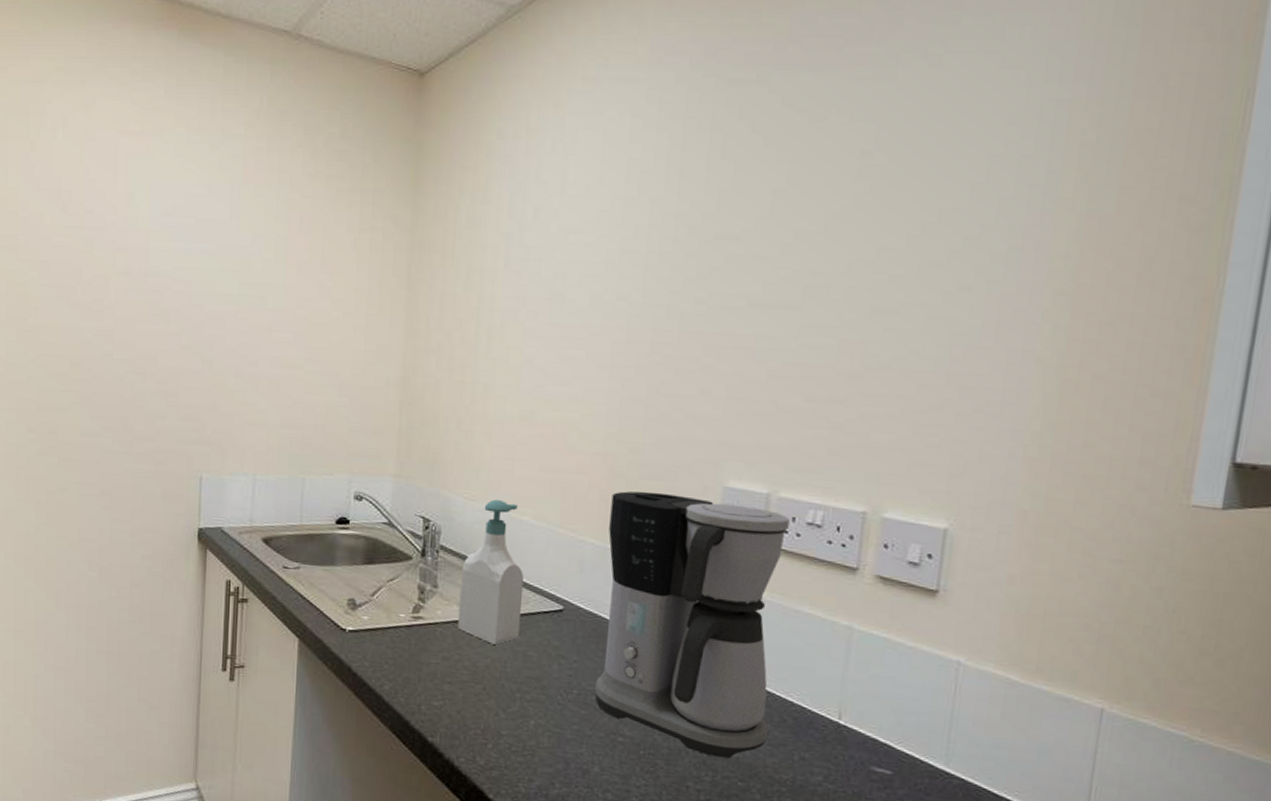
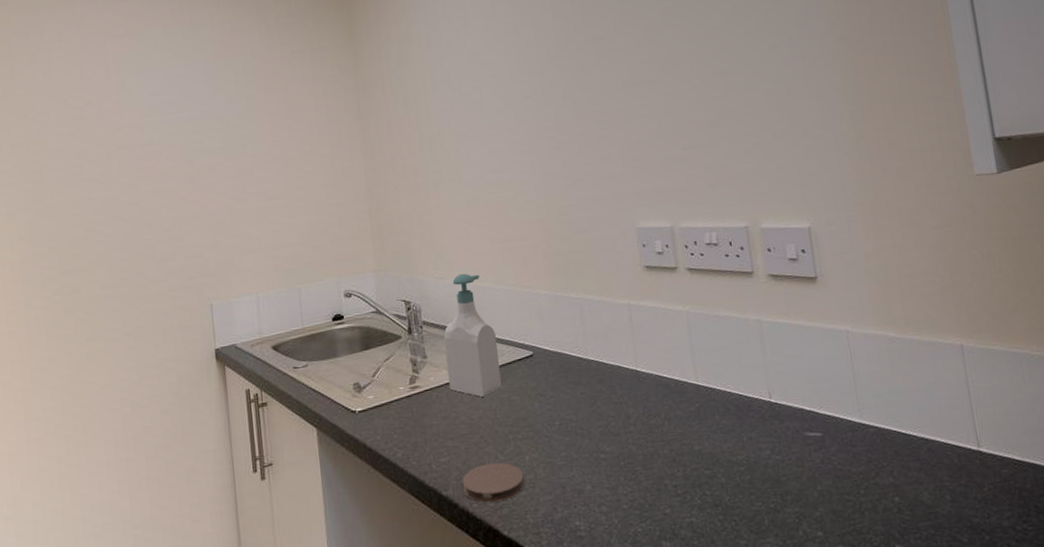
coaster: none [451,718,525,763] -> present [462,462,525,503]
coffee maker: present [594,491,790,759] -> none [552,239,719,454]

